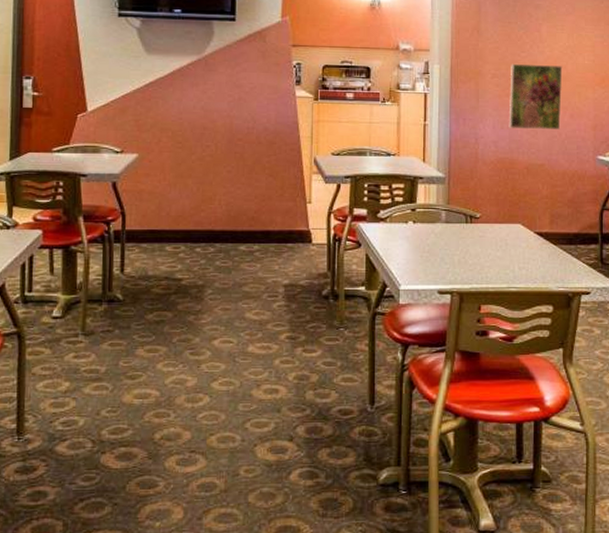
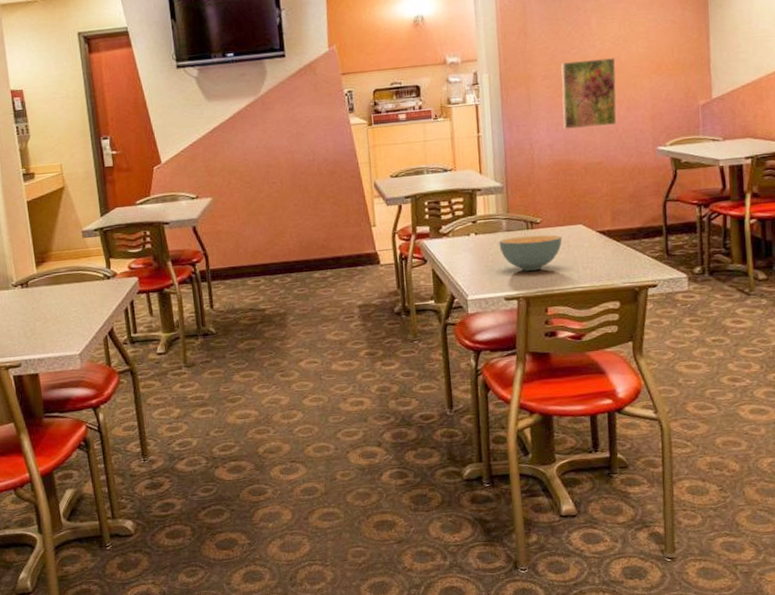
cereal bowl: none [437,230,500,265] -> present [499,235,562,271]

